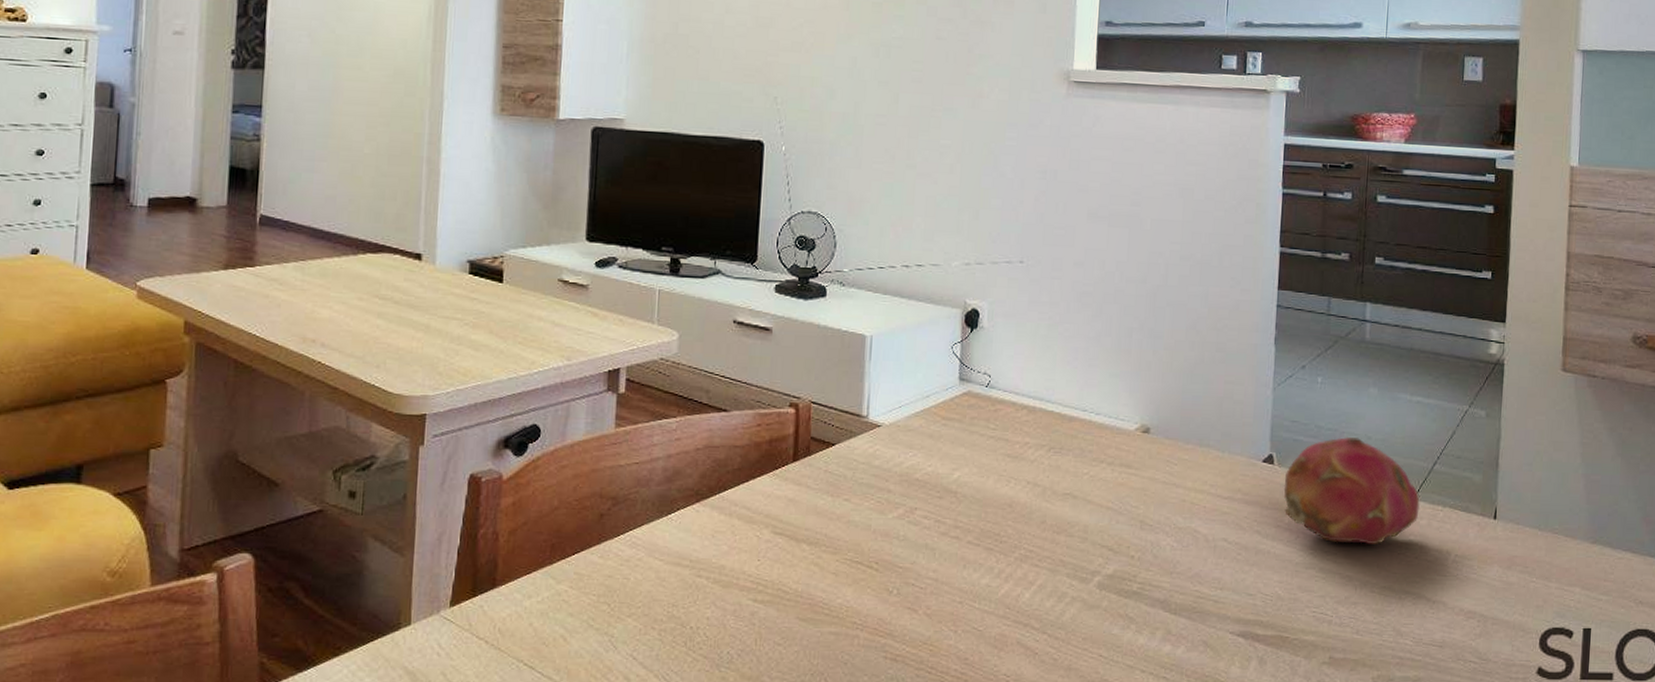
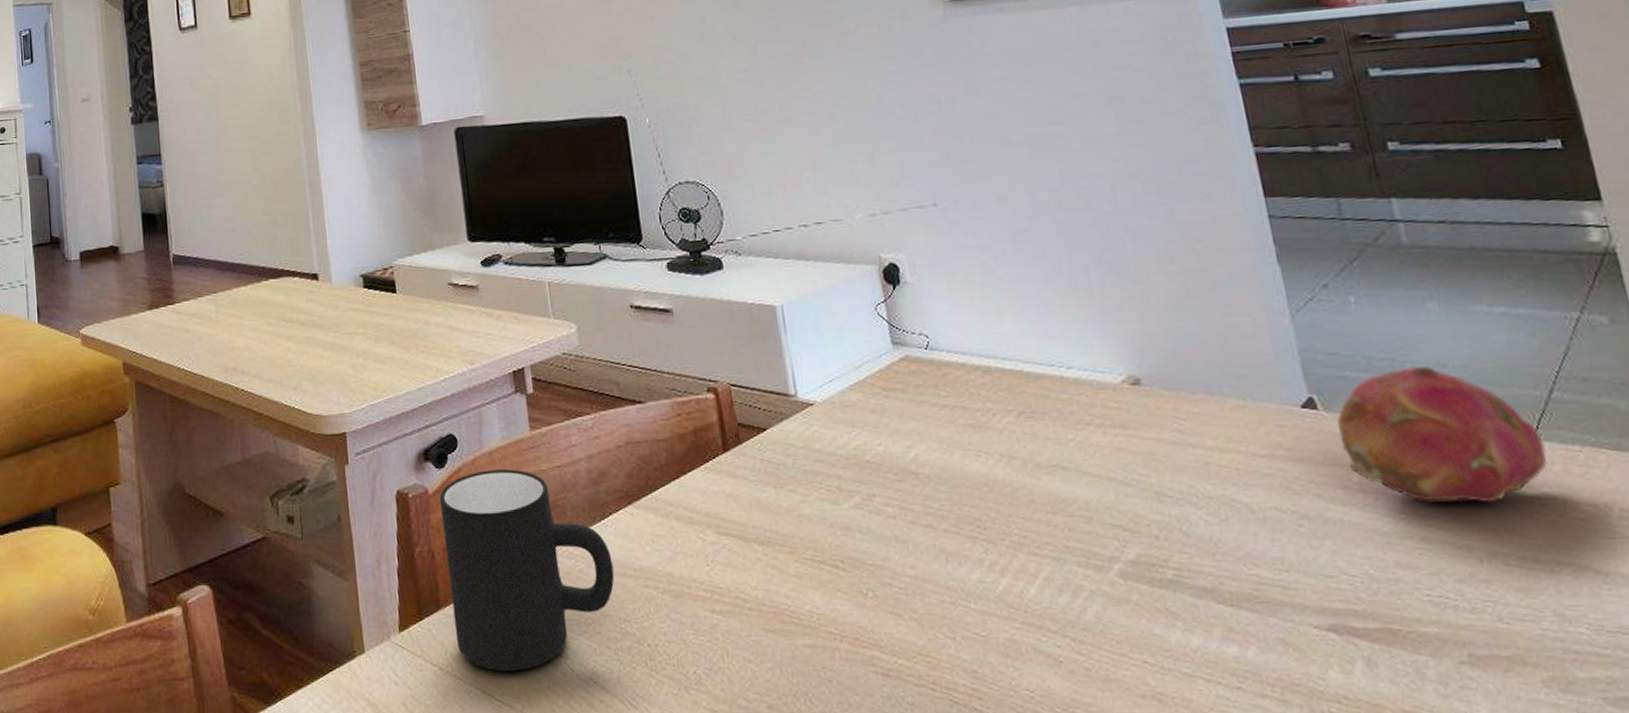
mug: none [506,461,672,647] -> present [440,468,615,672]

